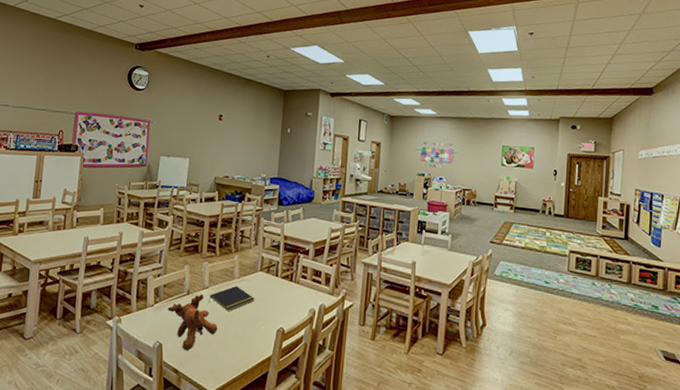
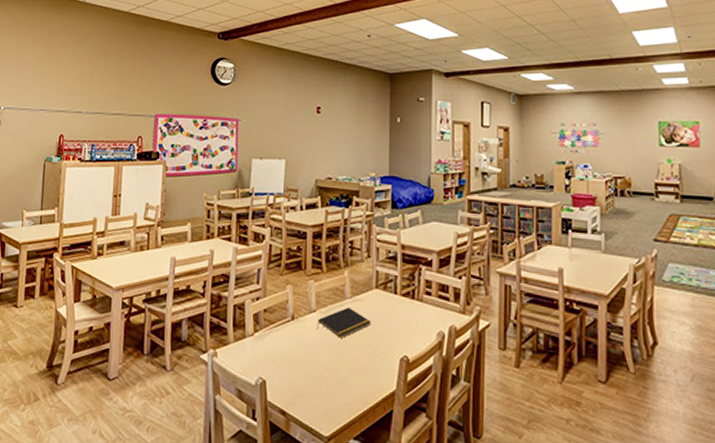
stuffed animal: present [167,294,218,351] -> none [270,319,330,388]

